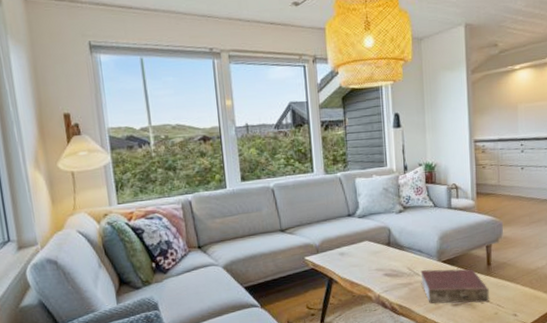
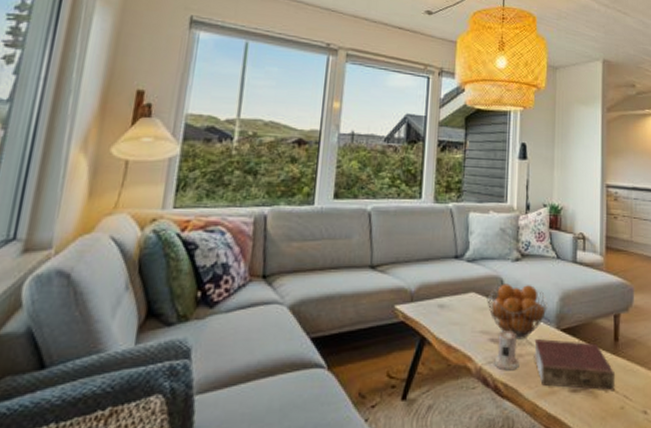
fruit basket: none [378,230,429,272] -> present [487,283,547,340]
candle: none [388,266,410,296] -> present [493,330,520,371]

